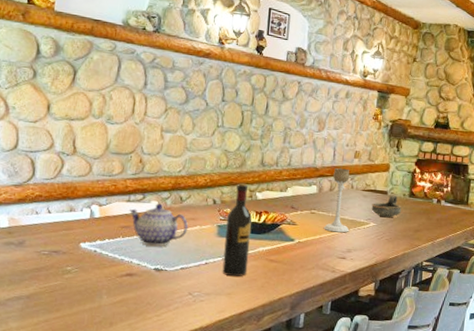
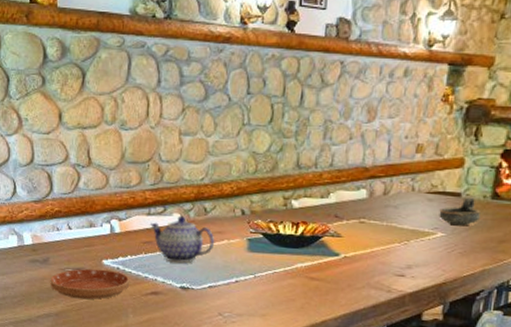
saucer: none [24,251,106,282] -> present [50,268,130,300]
wine bottle: present [222,183,252,277] -> none [255,190,288,296]
candle holder: present [323,167,350,233] -> none [375,166,410,246]

